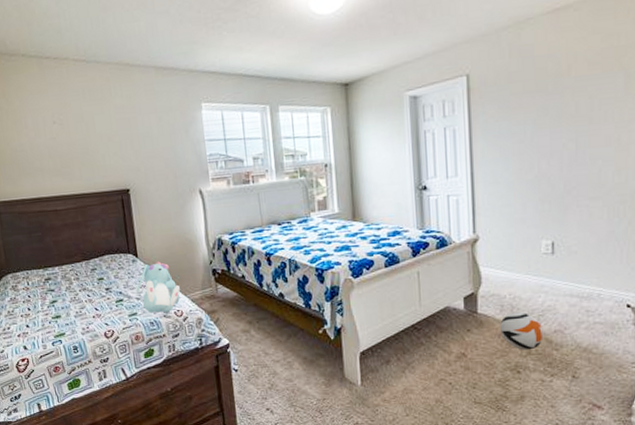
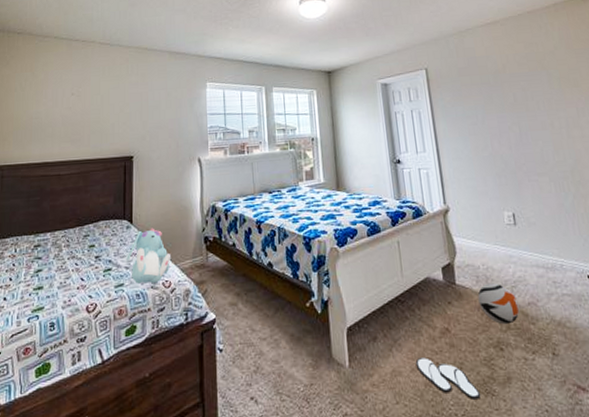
slippers: none [428,378,492,414] -> present [415,357,481,399]

